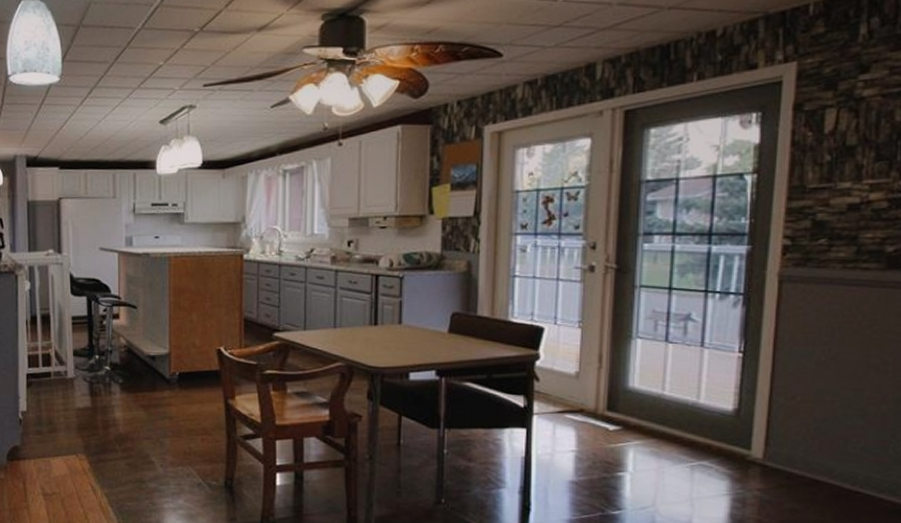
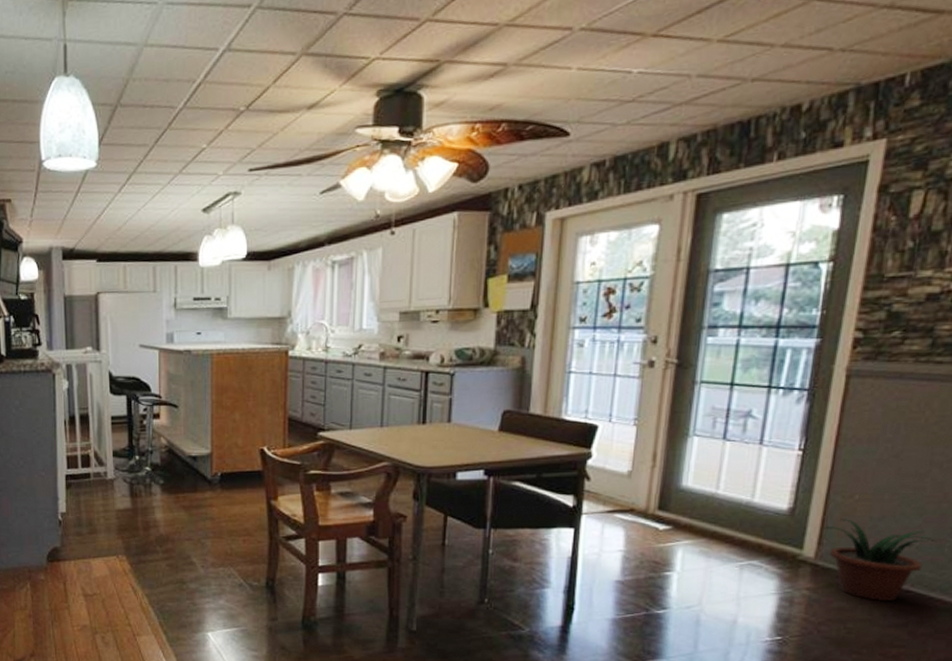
potted plant: none [770,420,880,502] -> present [824,518,937,601]

